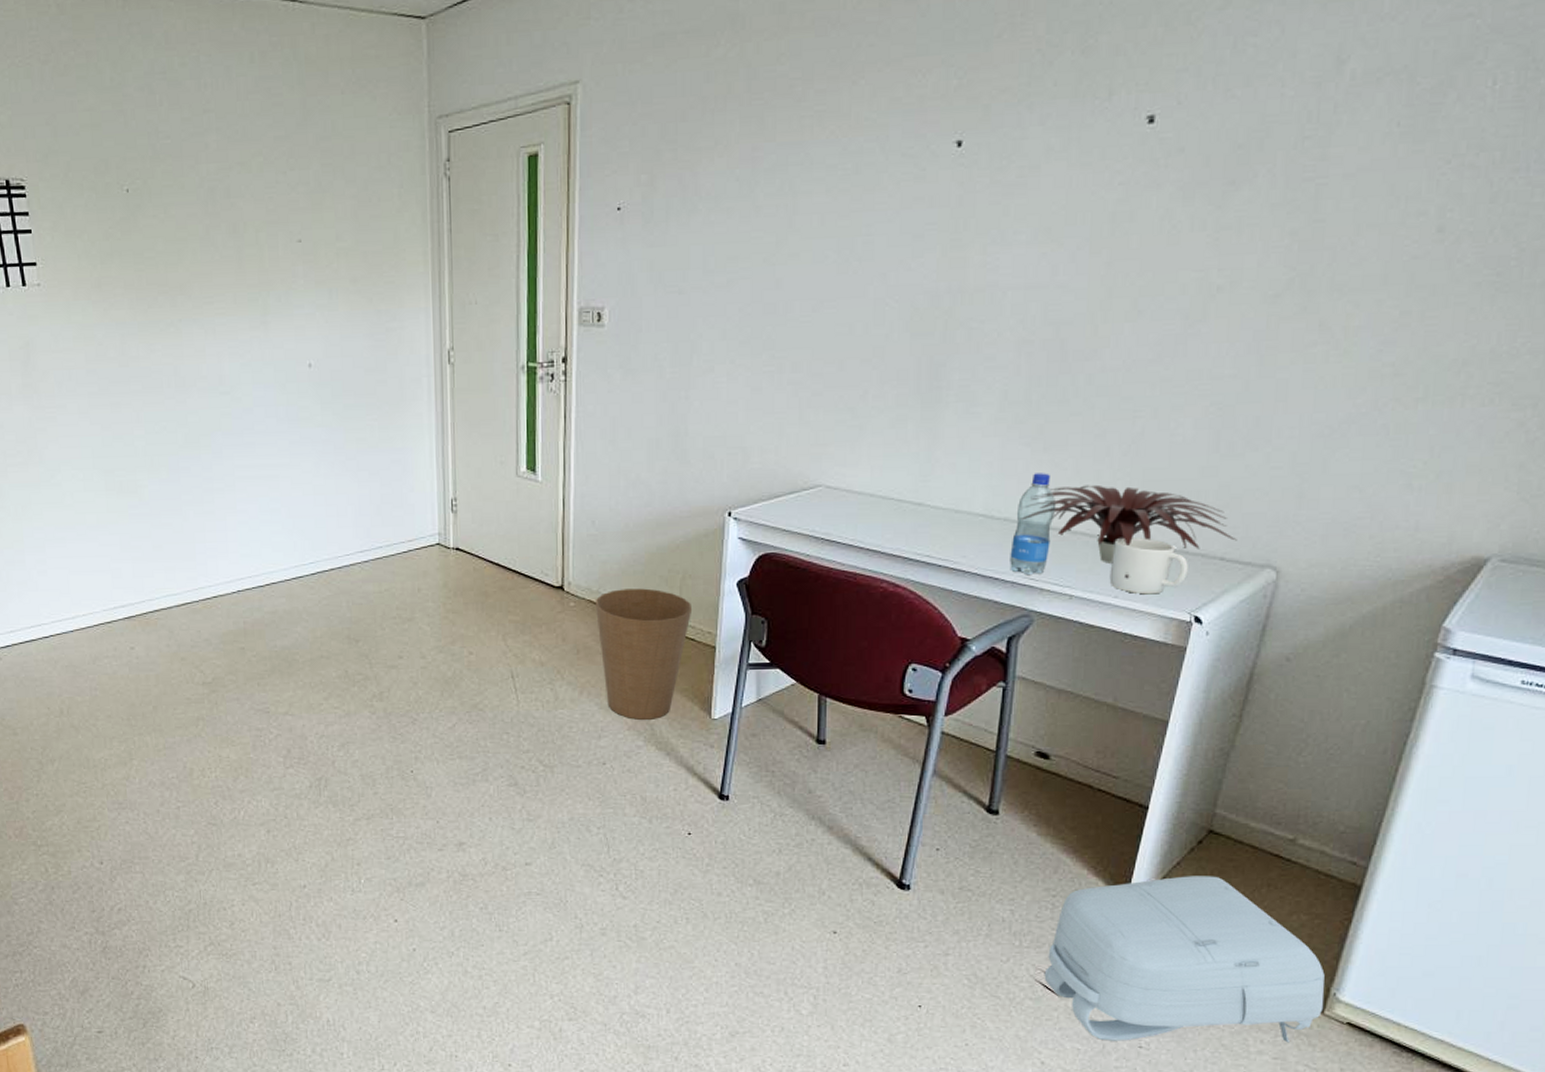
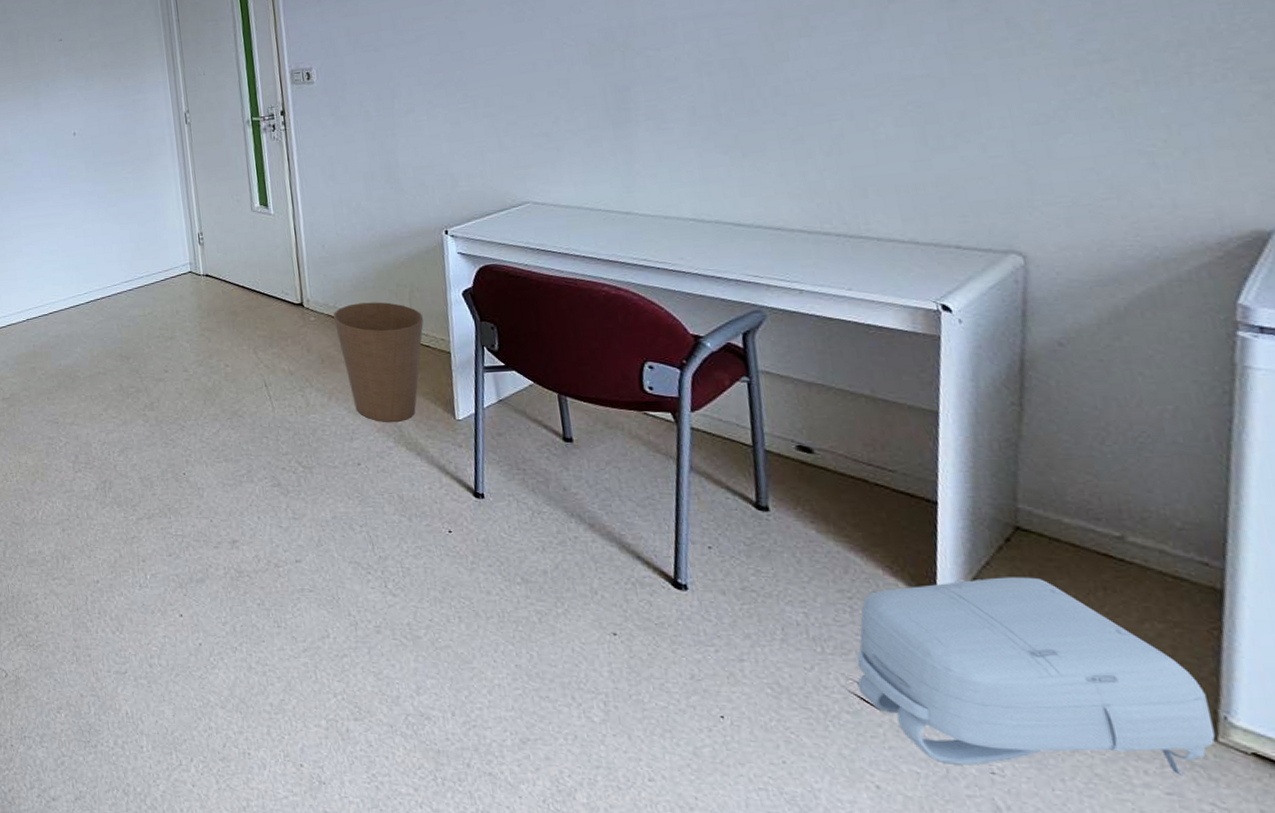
bottle: present [1010,473,1057,576] -> none [726,177,769,274]
plant: present [1049,484,1237,564] -> none [756,184,970,258]
mug: present [1109,538,1188,595] -> none [835,231,924,286]

